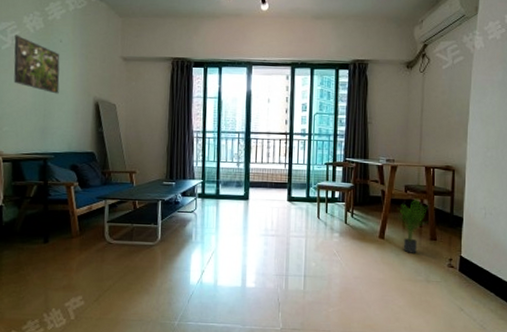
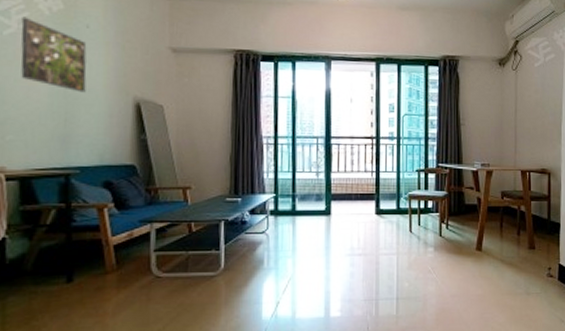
potted plant: present [398,199,429,253] -> none [495,205,526,265]

